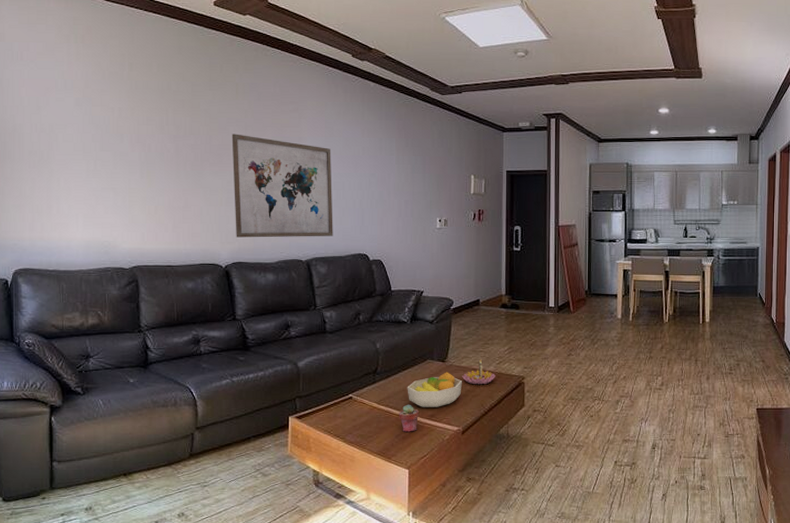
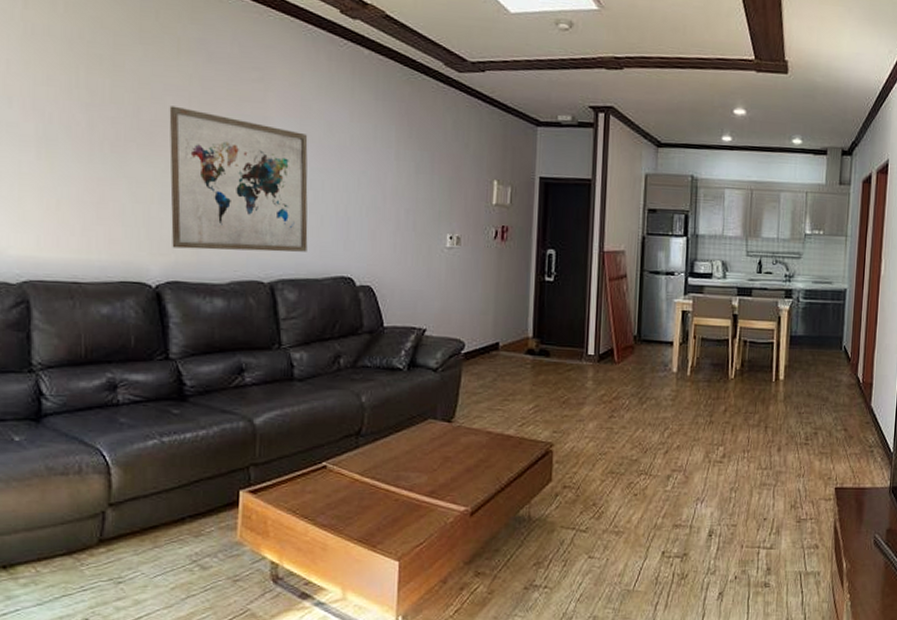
potted succulent: present [399,404,420,432] -> none [388,476,416,513]
fruit bowl: present [407,372,462,407] -> none [400,435,473,481]
candle holder: present [462,359,495,385] -> none [473,419,516,453]

